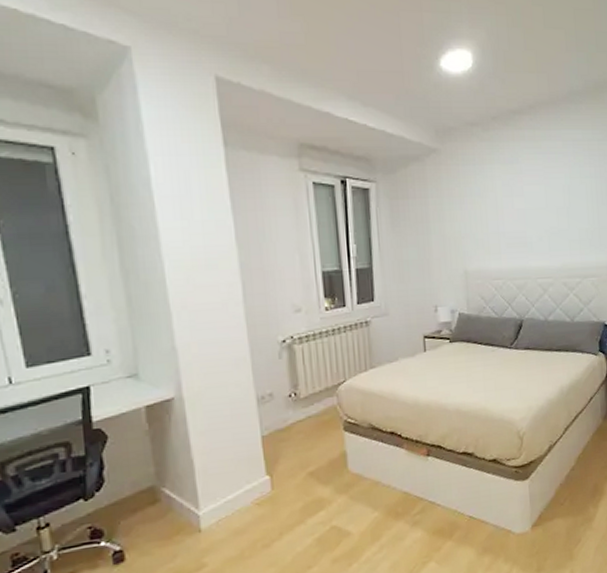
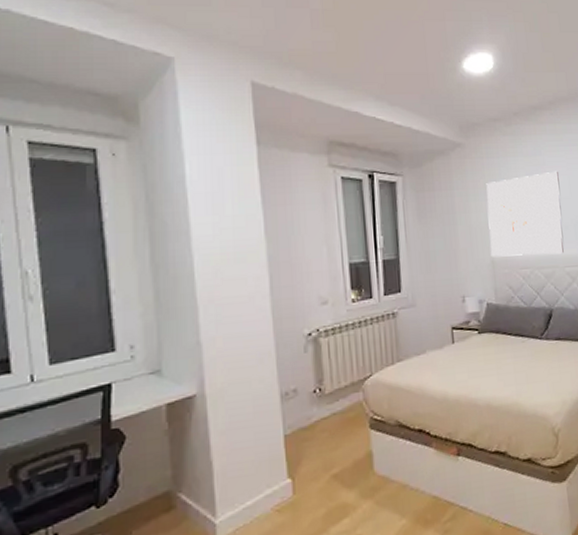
wall art: none [461,180,537,268] -> present [486,171,564,257]

